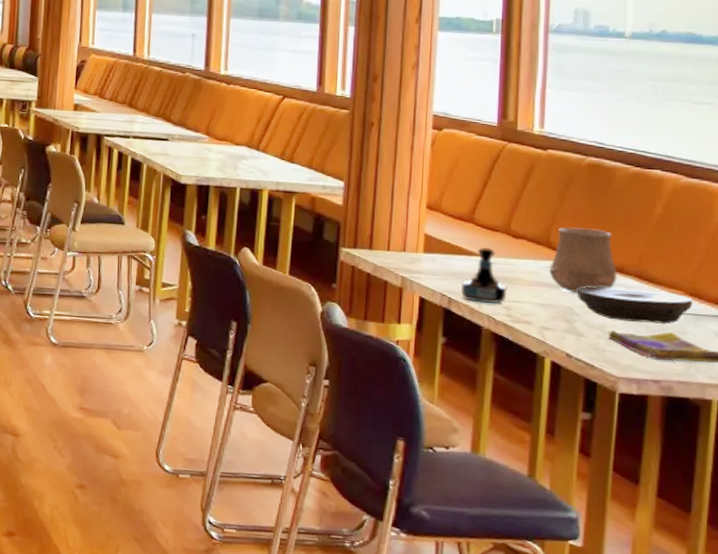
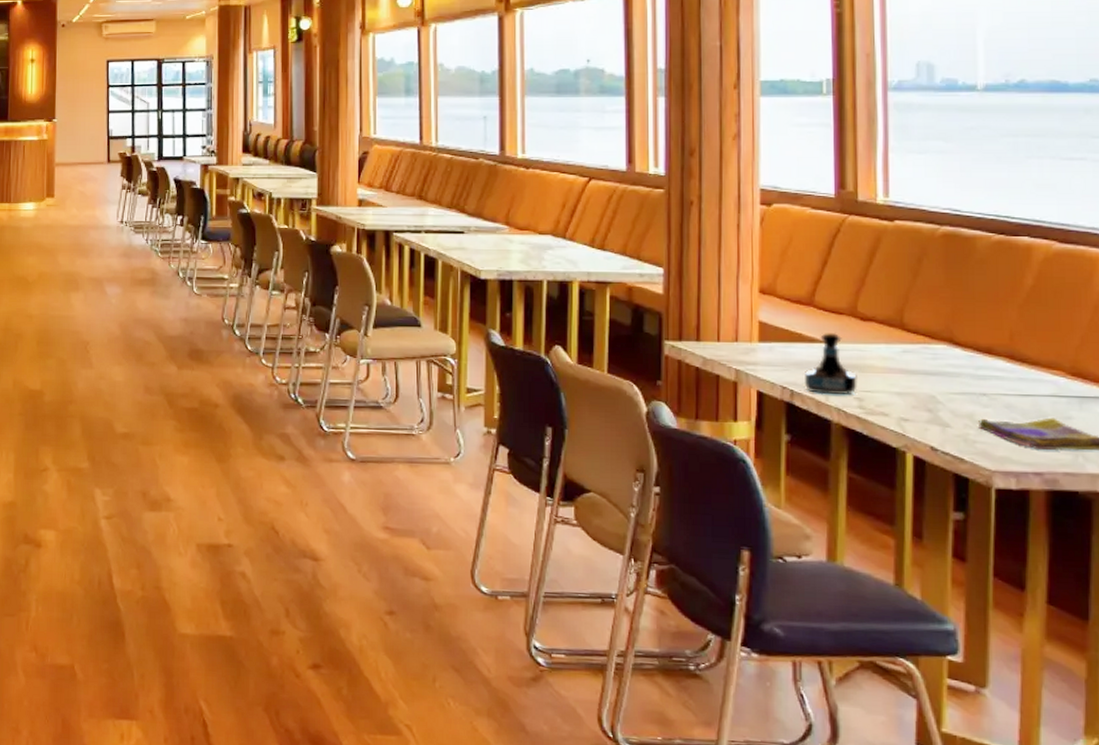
ceramic cup: present [549,227,617,294] -> none [905,306,984,379]
plate: present [577,286,692,324] -> none [938,370,1075,409]

